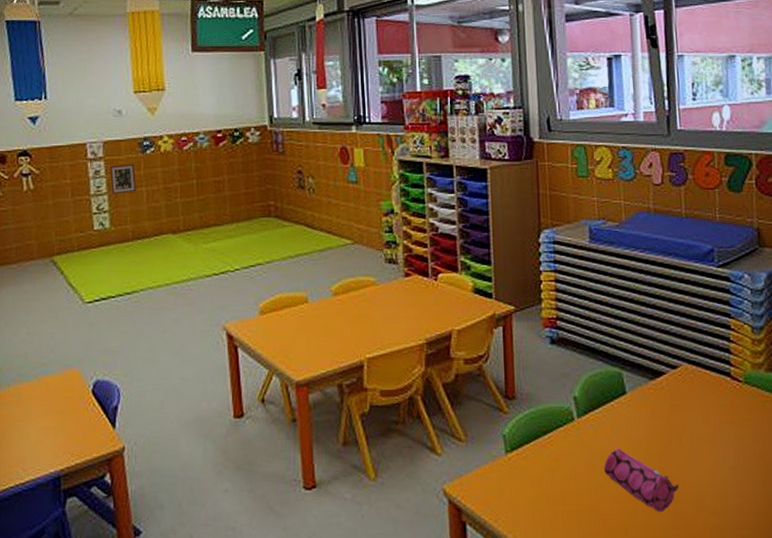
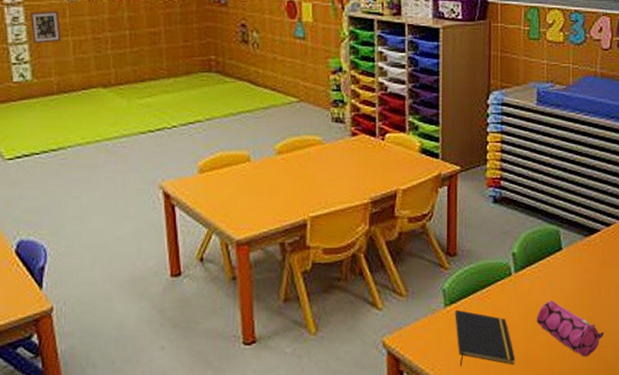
notepad: none [516,456,584,519] -> present [455,309,516,366]

